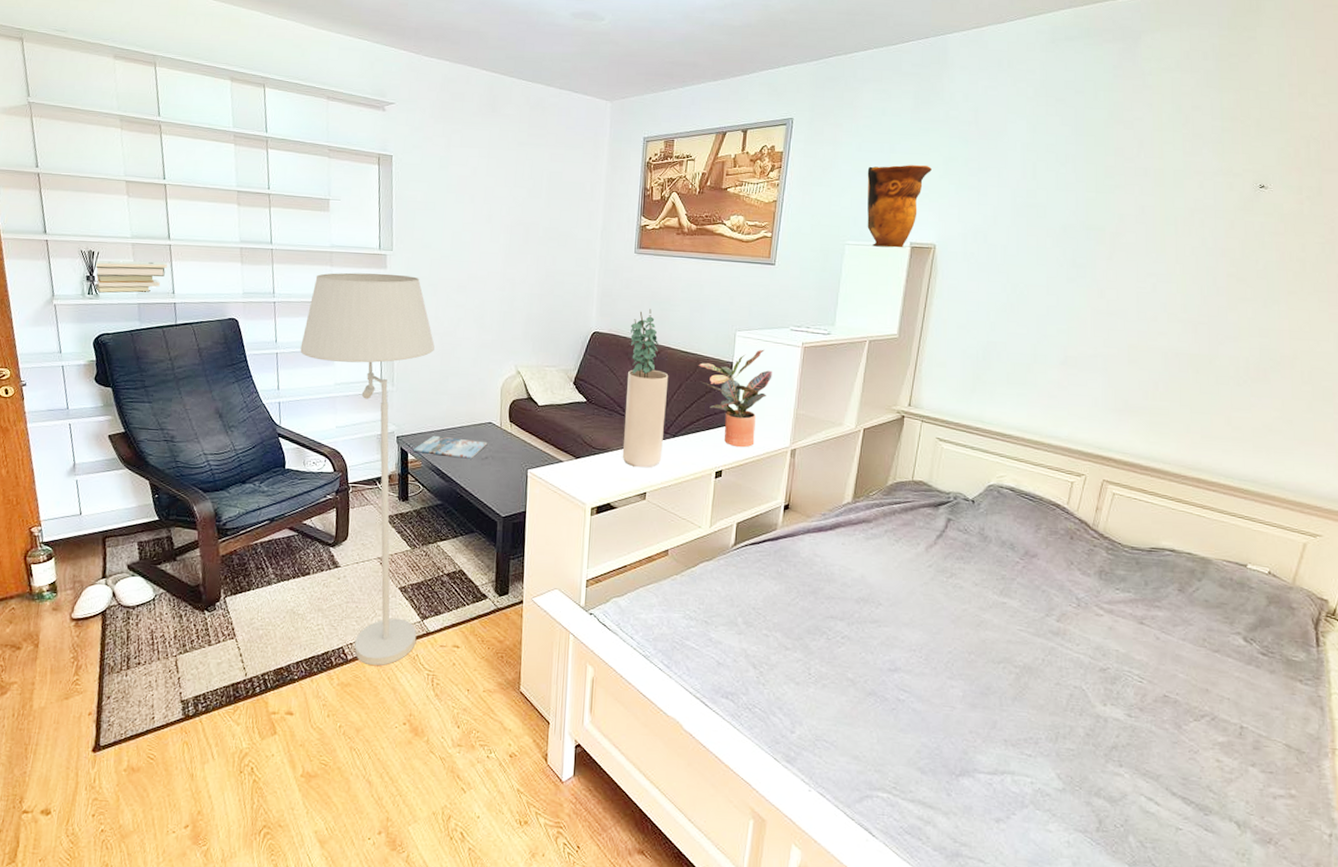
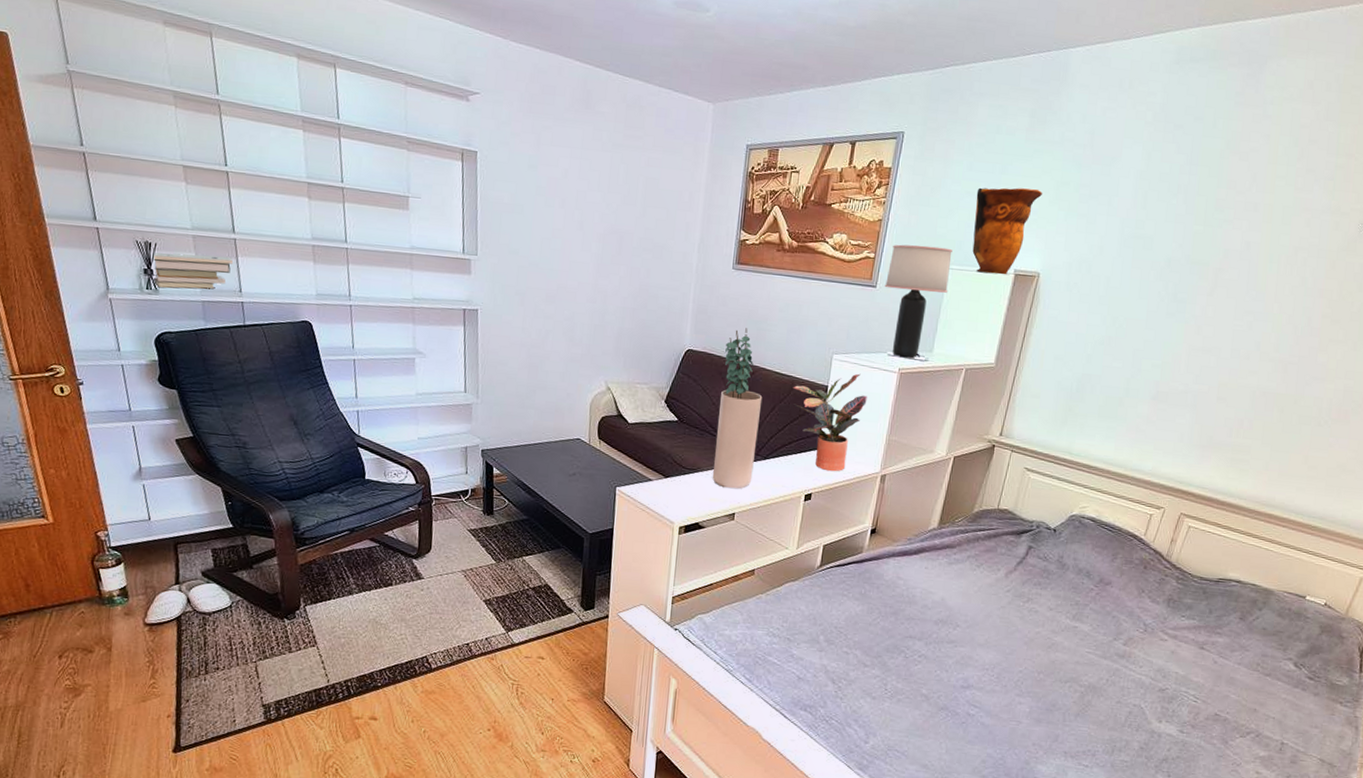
floor lamp: present [300,272,435,666] -> none [379,276,522,675]
magazine: present [412,435,488,459] -> none [498,450,576,475]
table lamp: none [783,223,848,332] -> present [884,244,952,358]

